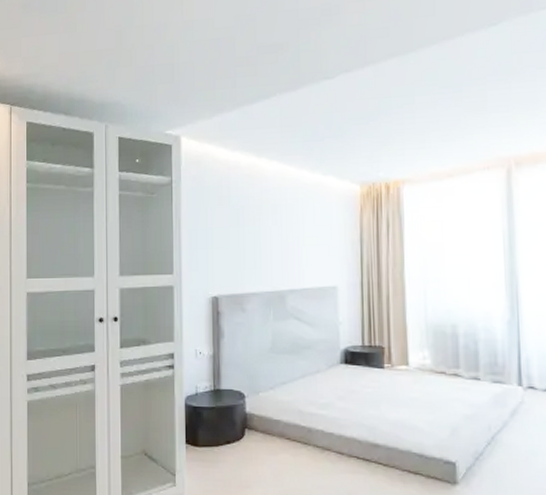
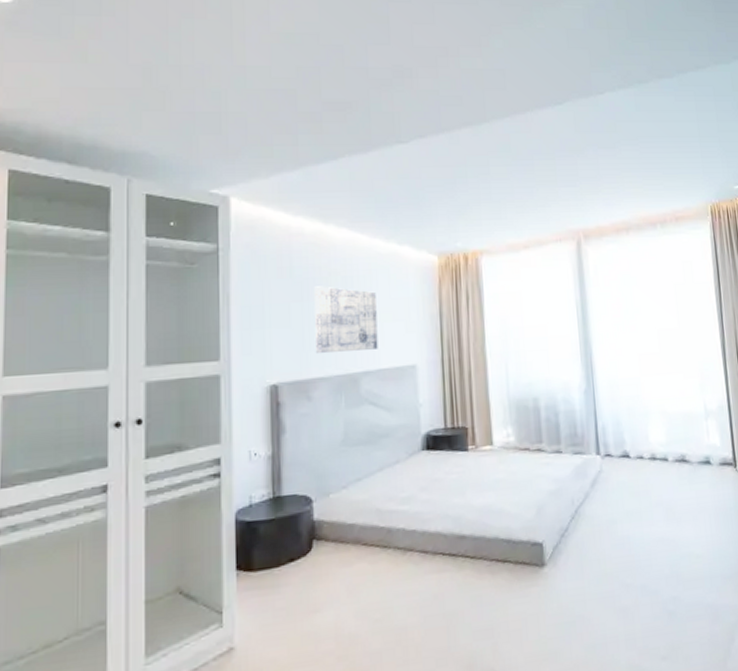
wall art: none [248,213,303,271] -> present [314,286,378,353]

